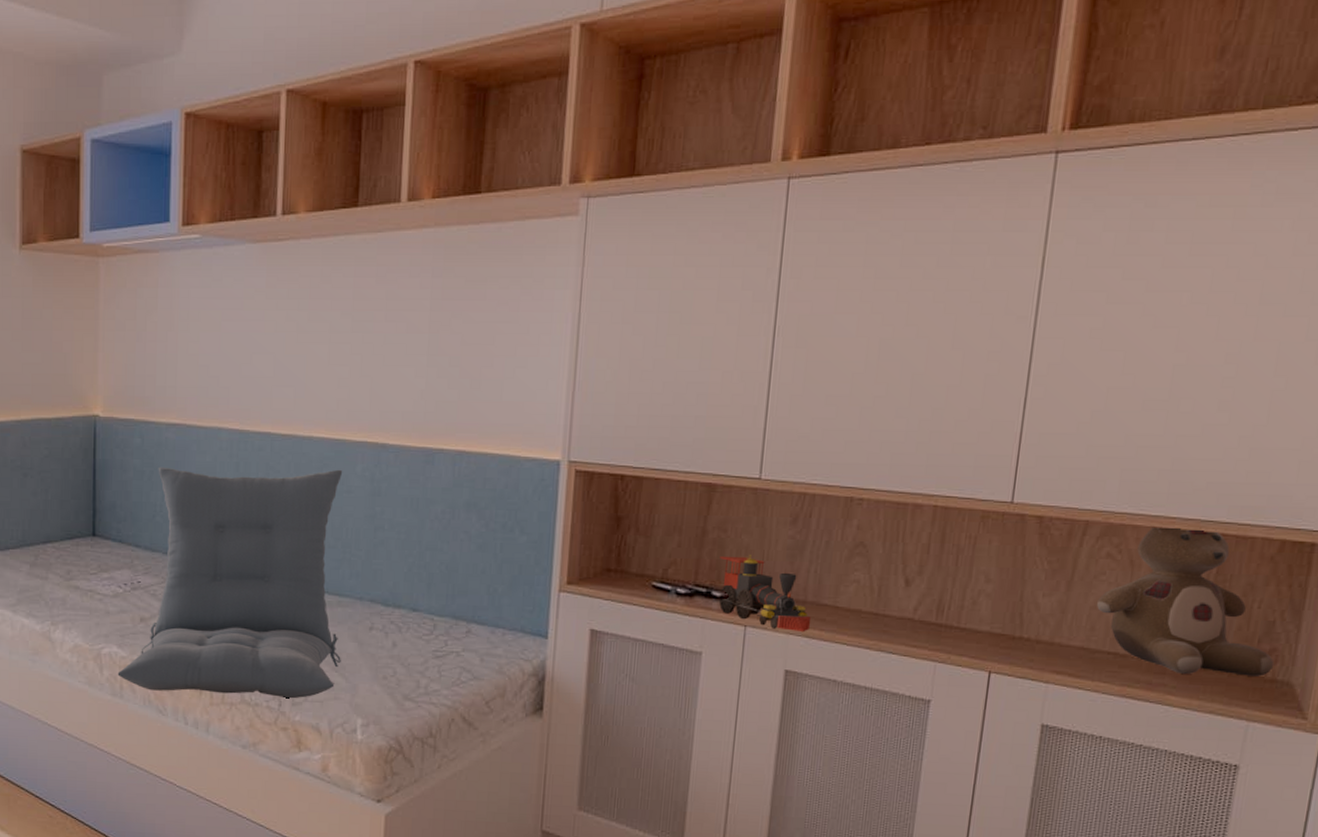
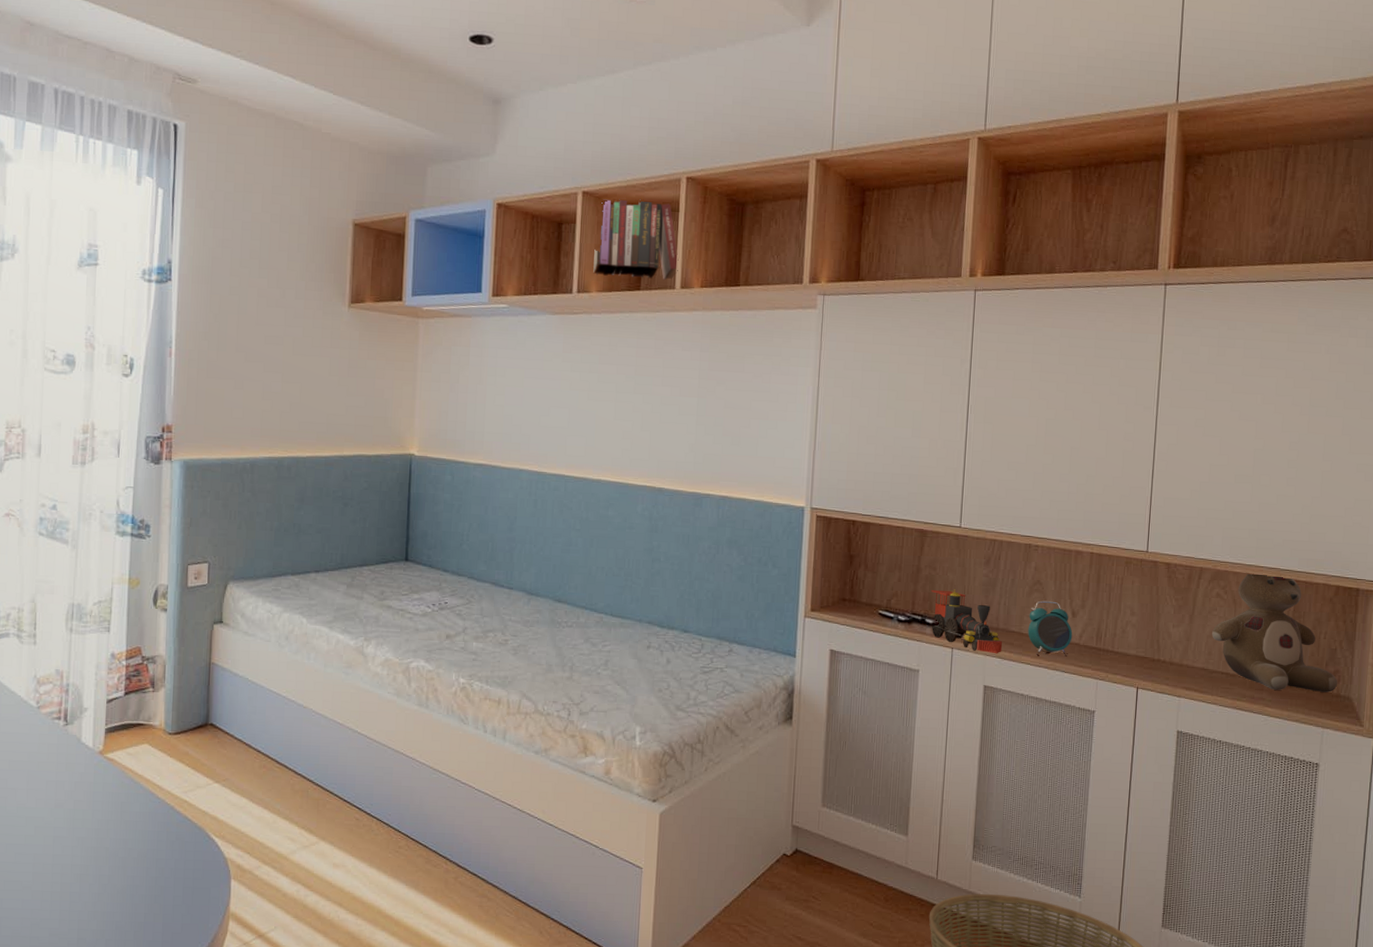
seat cushion: present [117,467,343,699] -> none [424,501,626,709]
books: none [301,94,405,193] -> present [593,199,679,281]
alarm clock: none [845,566,905,634] -> present [1028,600,1073,657]

